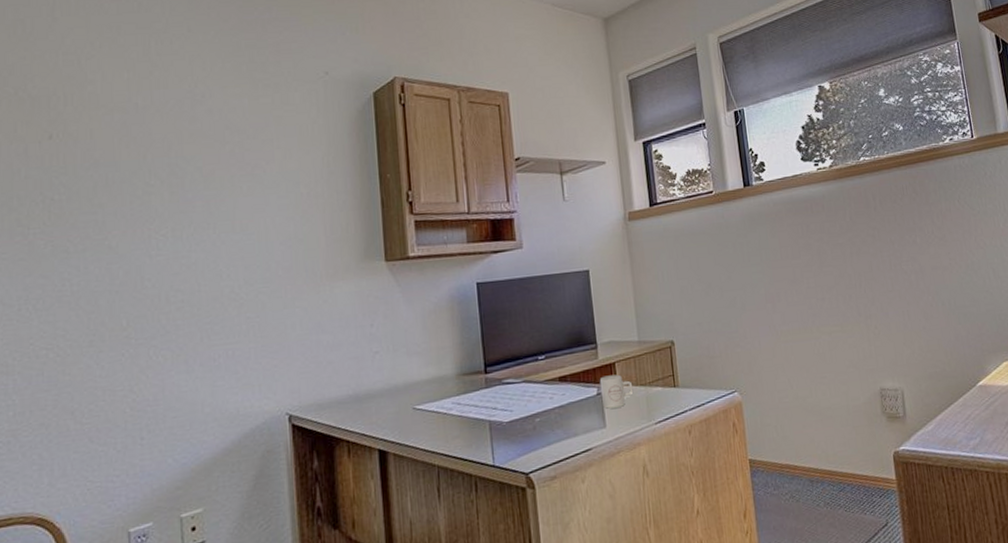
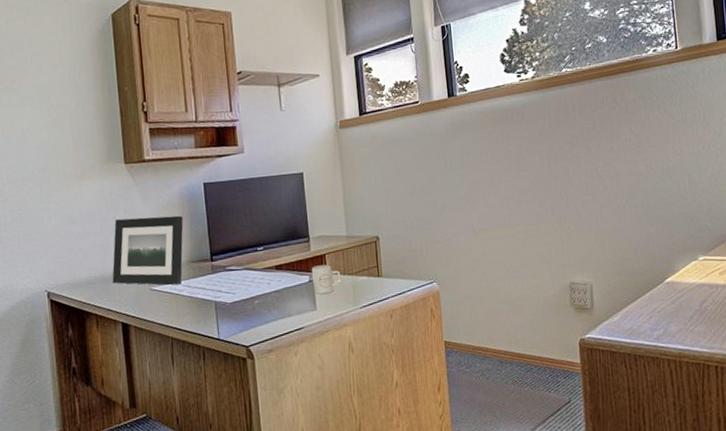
picture frame: none [368,320,453,403] -> present [112,215,184,285]

